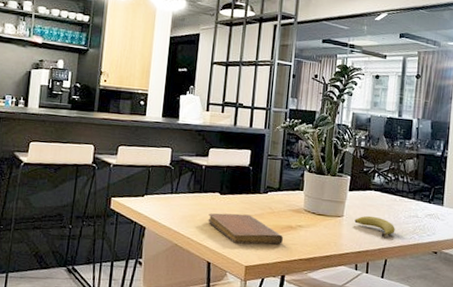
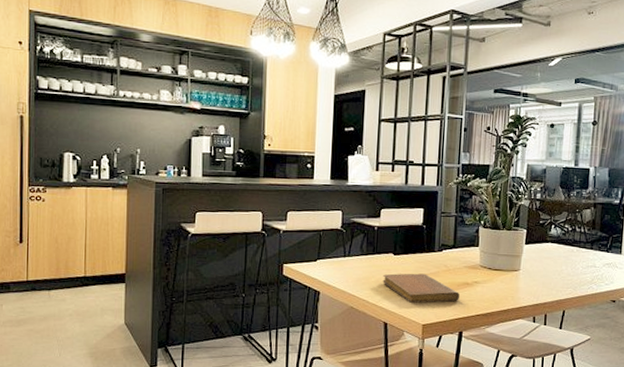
fruit: present [354,216,395,237] -> none [531,268,573,289]

